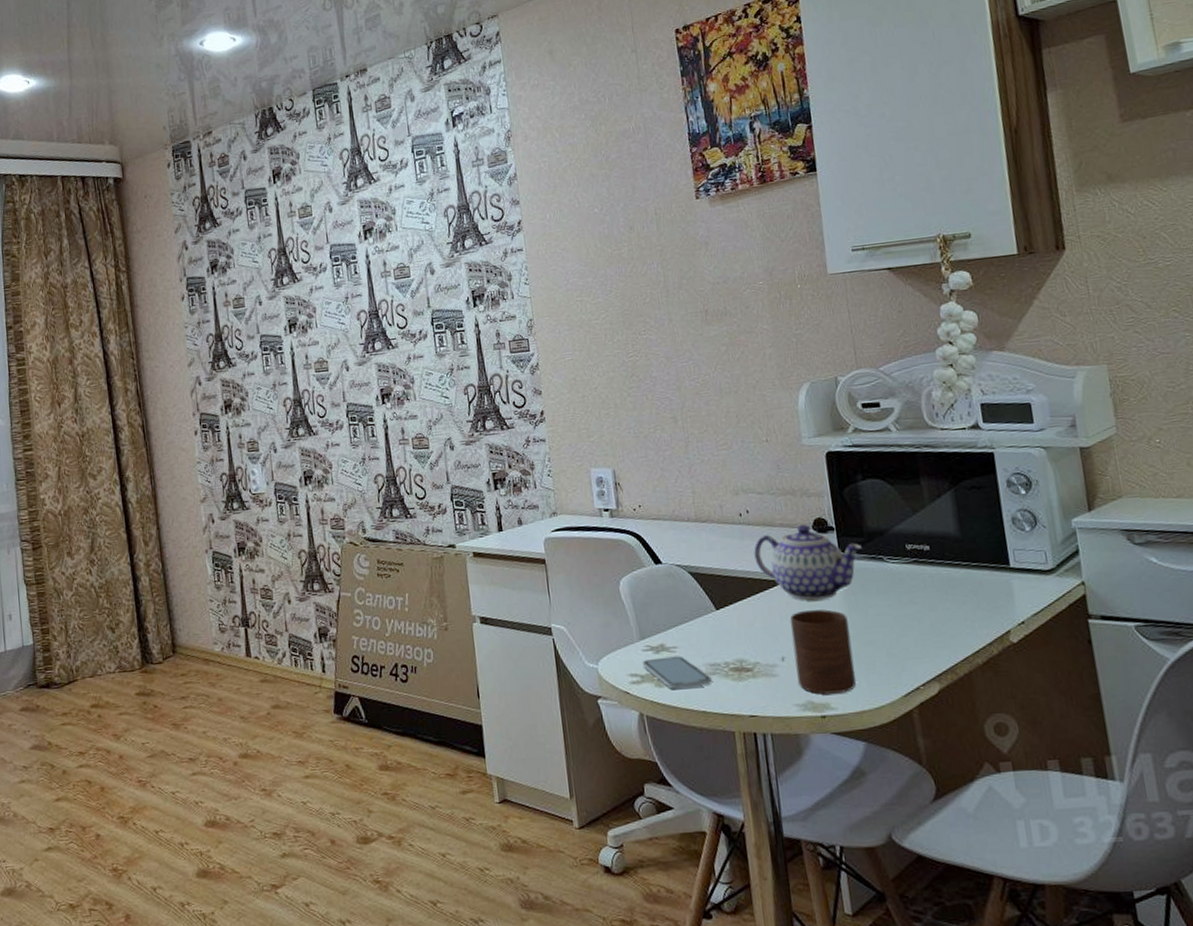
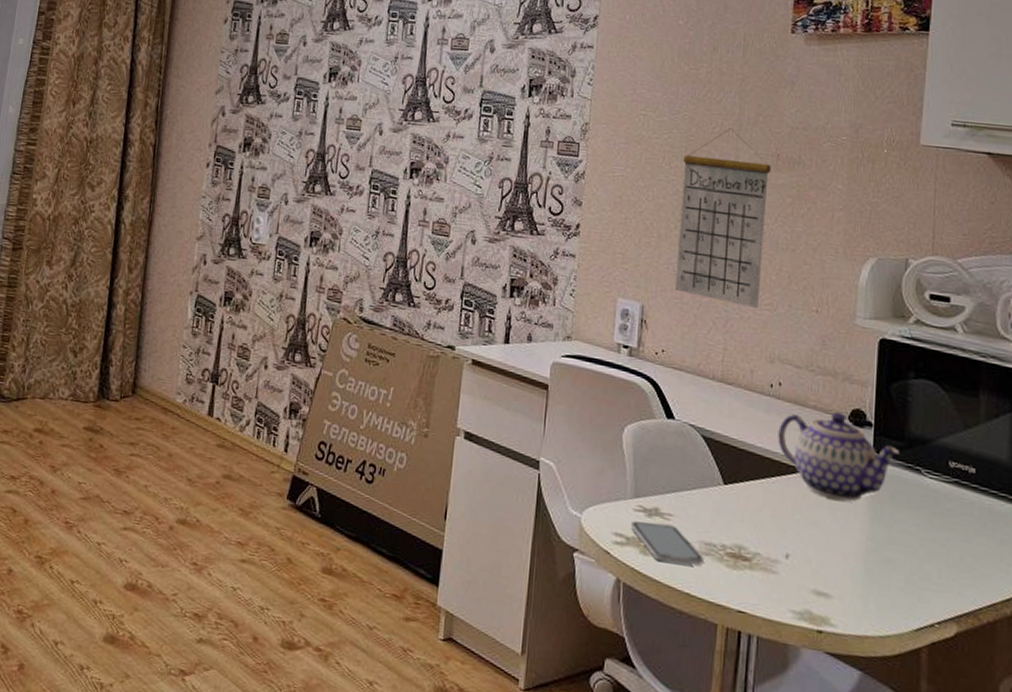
calendar: none [623,296,715,451] -> present [674,128,771,308]
cup: present [790,609,856,695] -> none [799,507,868,611]

